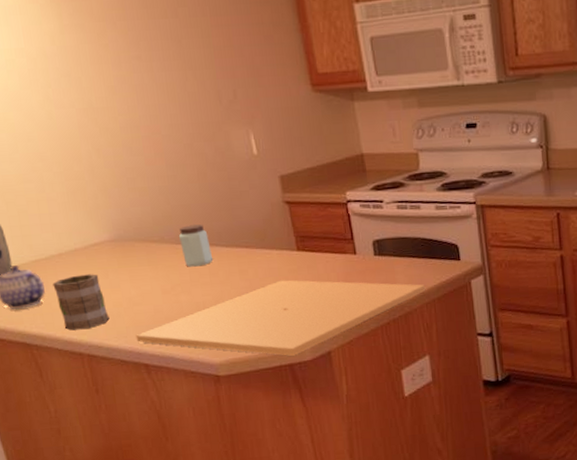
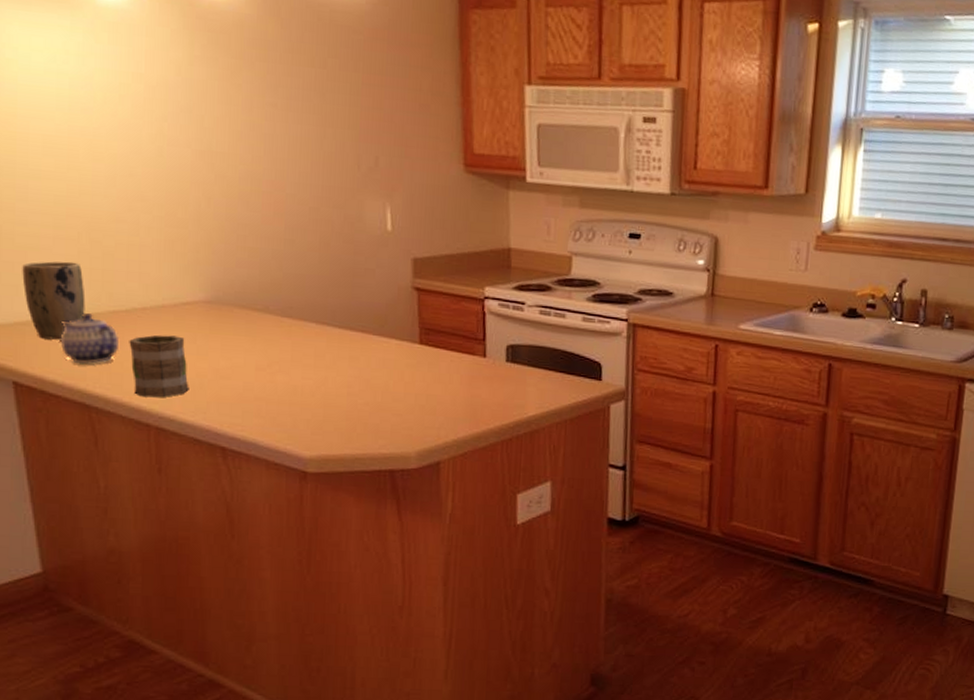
cutting board: present [136,280,426,356] -> none [216,374,559,461]
peanut butter: present [178,224,213,267] -> none [285,297,322,345]

